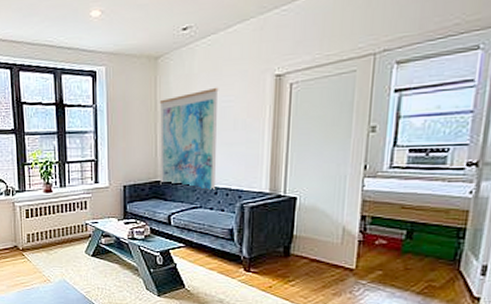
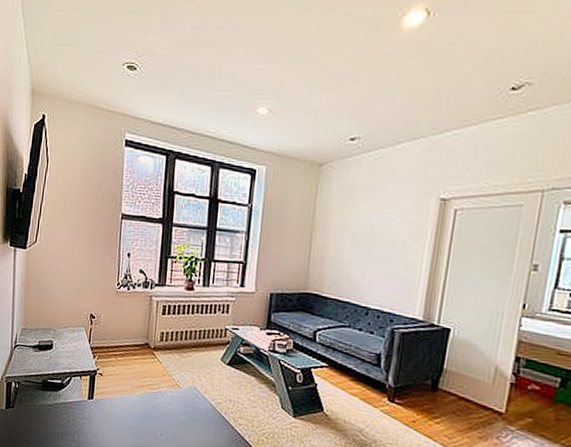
wall art: present [159,87,219,190] -> none [309,203,381,310]

